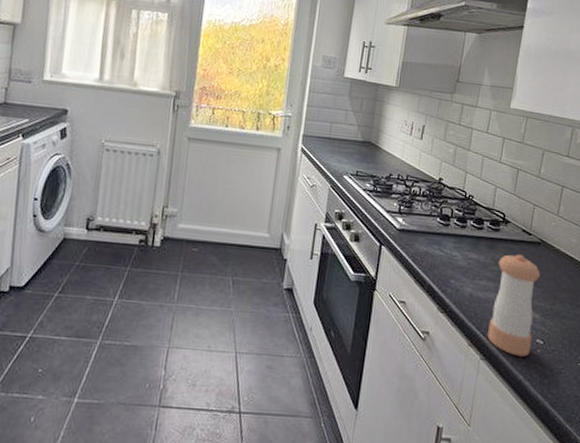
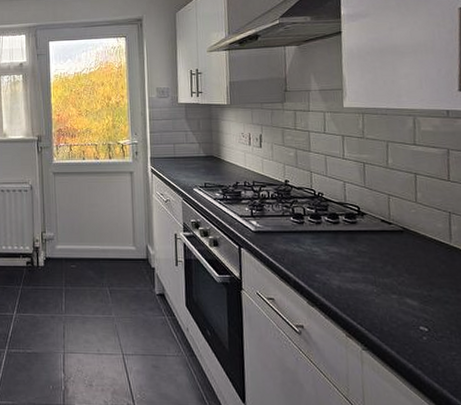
pepper shaker: present [487,254,541,357] -> none [362,244,416,345]

